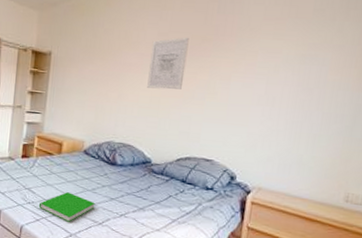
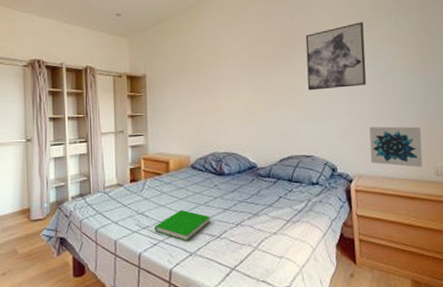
wall art: present [147,37,189,90] -> none [238,45,273,96]
wall art: none [221,23,302,95] -> present [305,22,366,91]
wall art: none [274,140,340,191] -> present [369,126,423,168]

